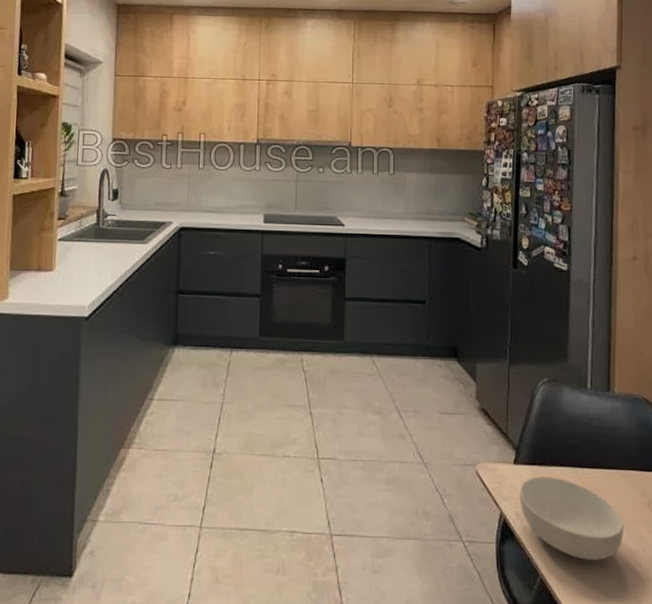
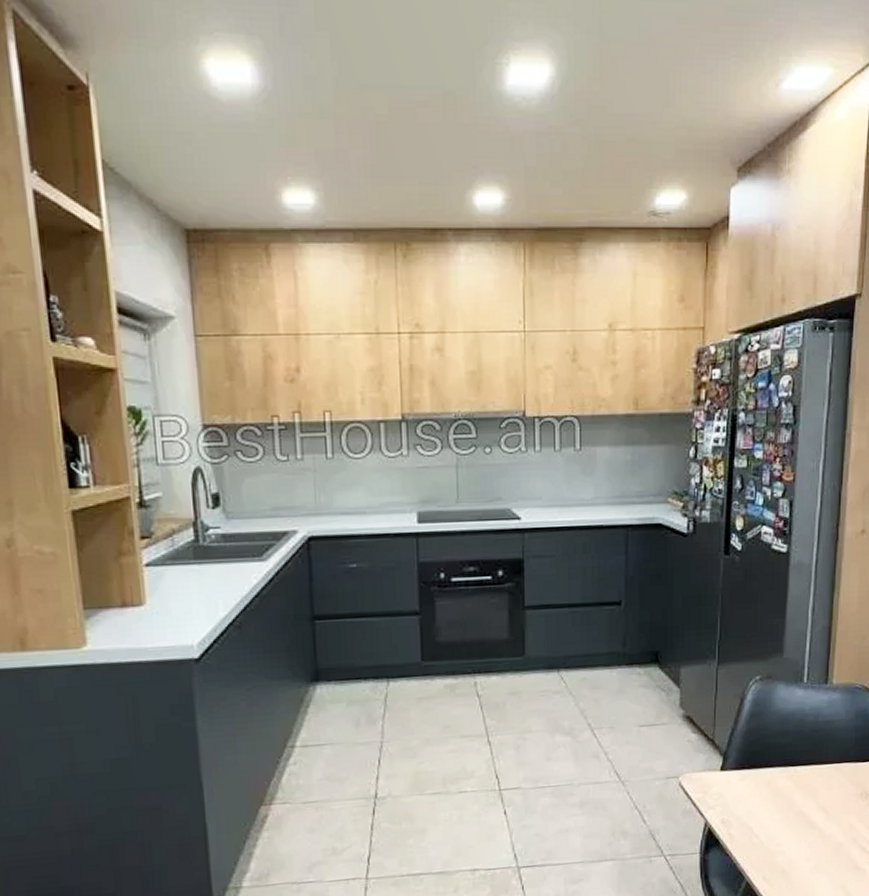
cereal bowl: present [519,476,624,560] -> none [725,779,835,858]

